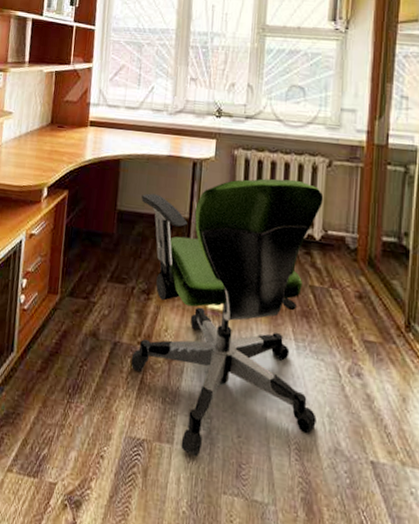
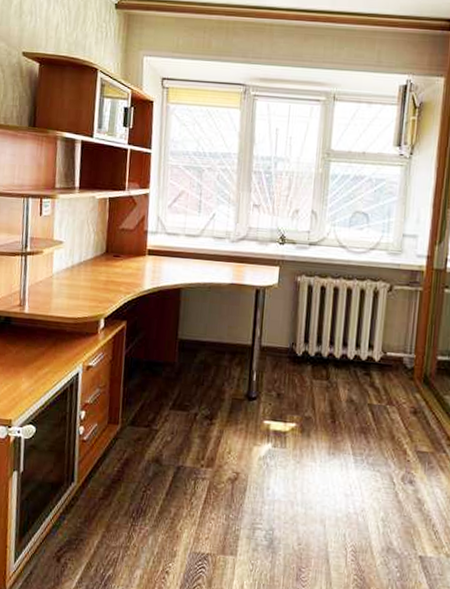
office chair: present [131,178,324,456] -> none [194,304,384,565]

